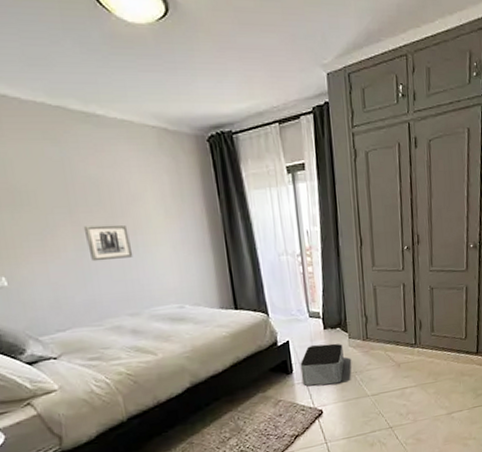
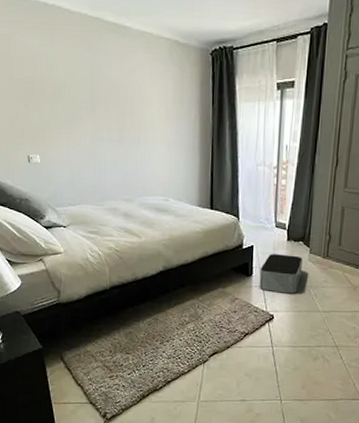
wall art: present [83,224,134,262] -> none [101,120,135,152]

